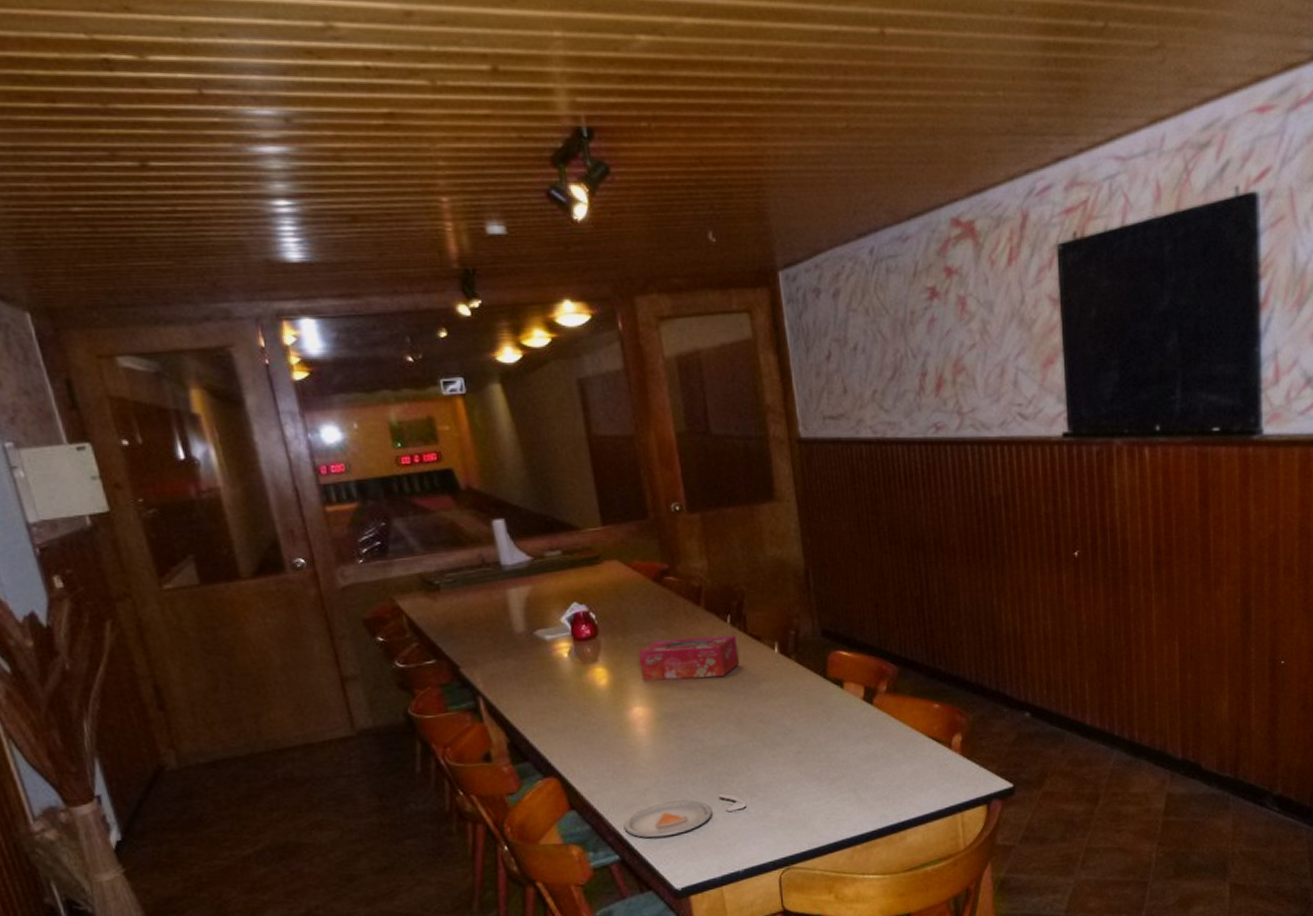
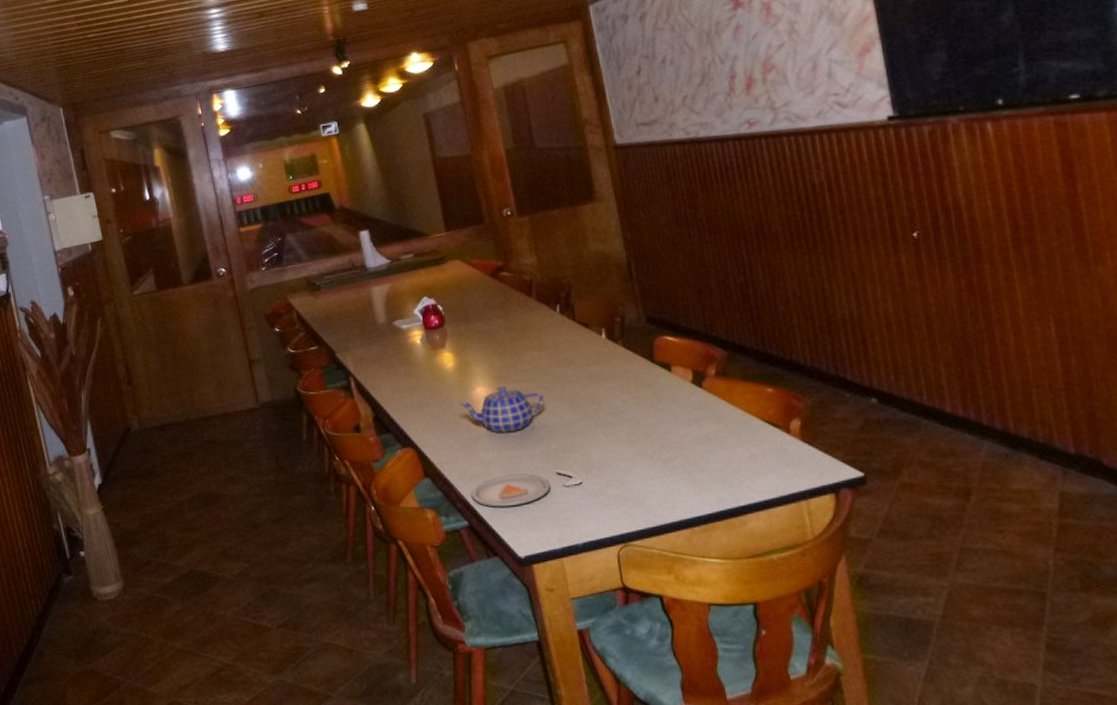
teapot: none [613,705,709,758] -> present [459,386,544,433]
tissue box: present [637,635,740,681] -> none [478,322,570,364]

